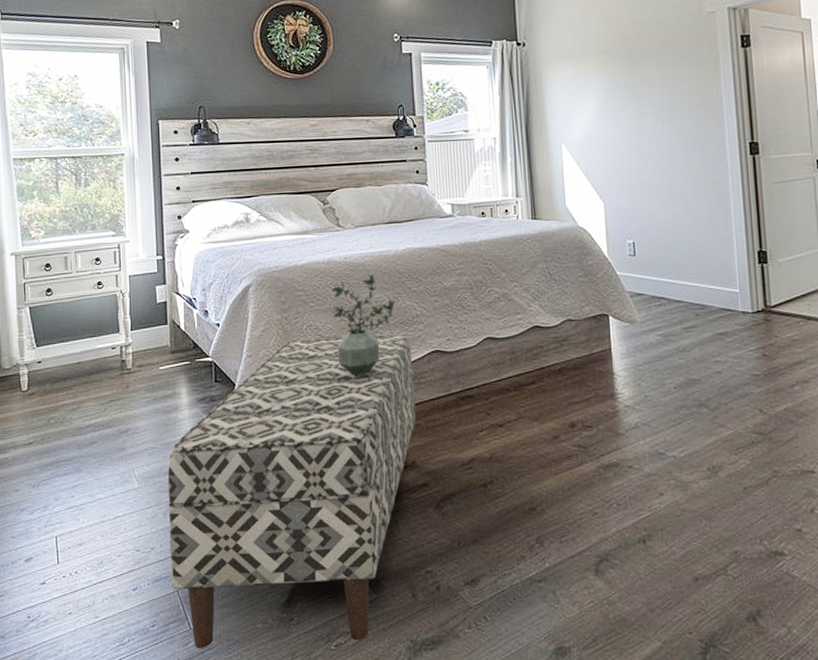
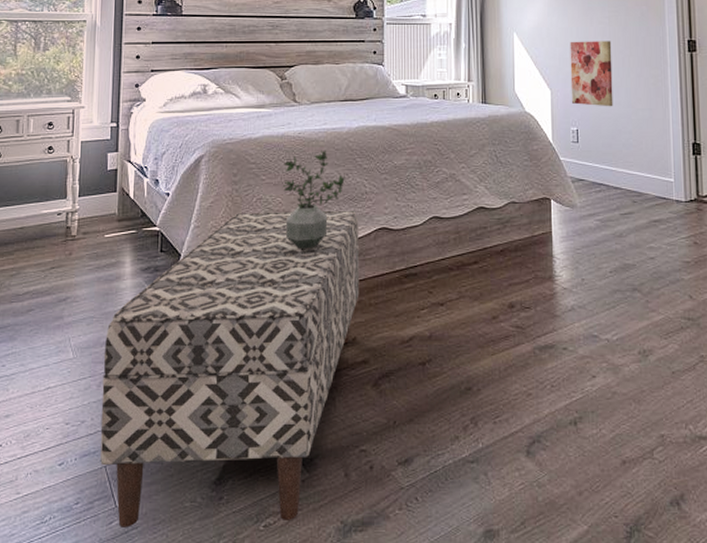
wall art: none [622,147,671,217] -> present [570,41,613,107]

